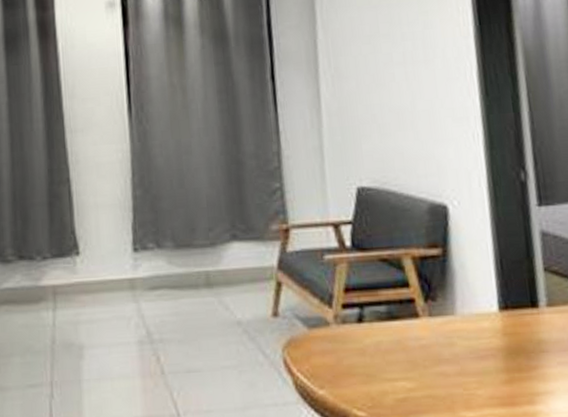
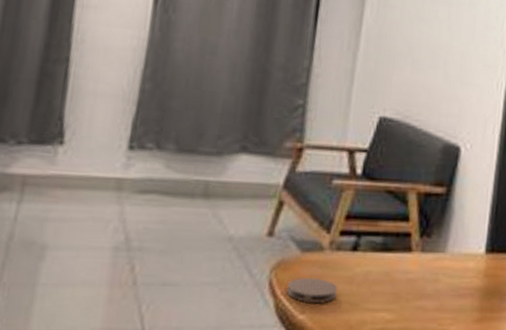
coaster: none [301,353,352,378] -> present [286,277,338,303]

